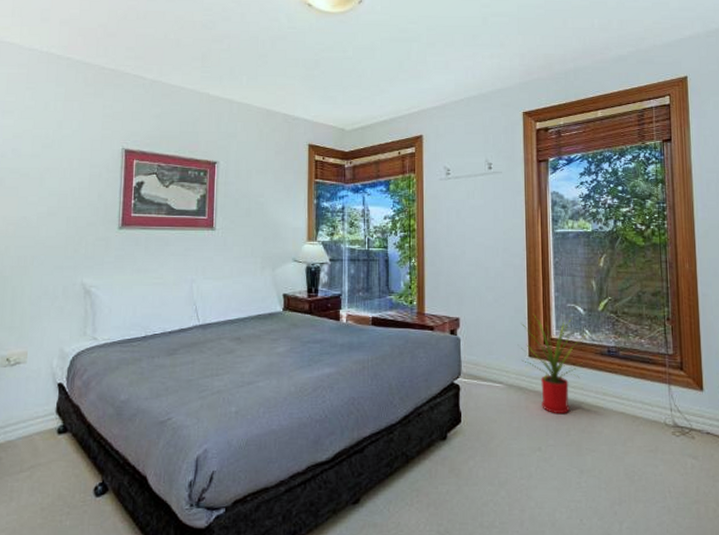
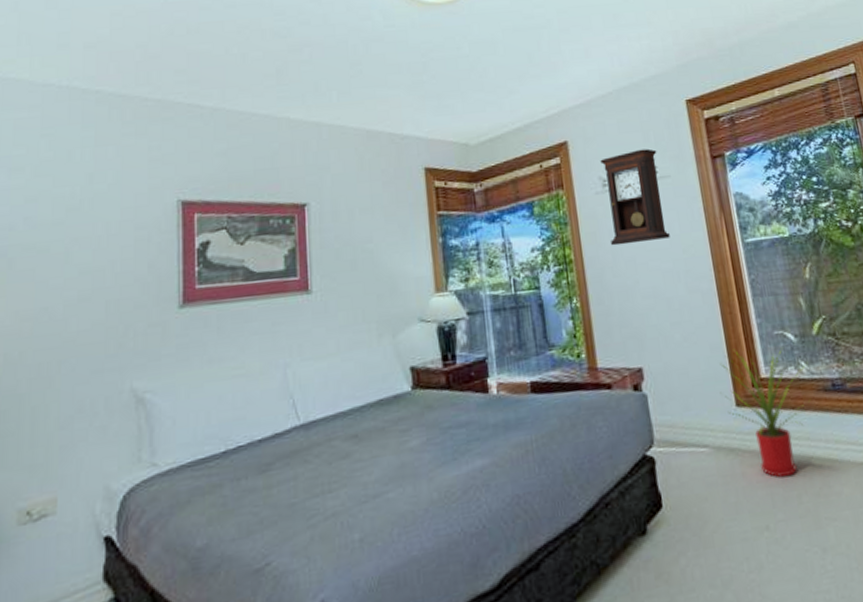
pendulum clock: none [446,148,495,222] -> present [600,148,670,246]

